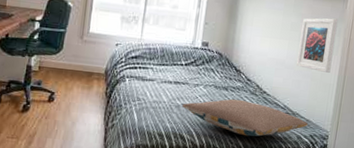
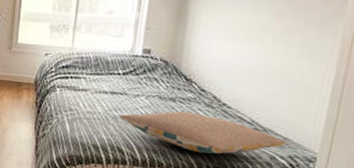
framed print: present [297,18,338,73] -> none [270,14,334,82]

